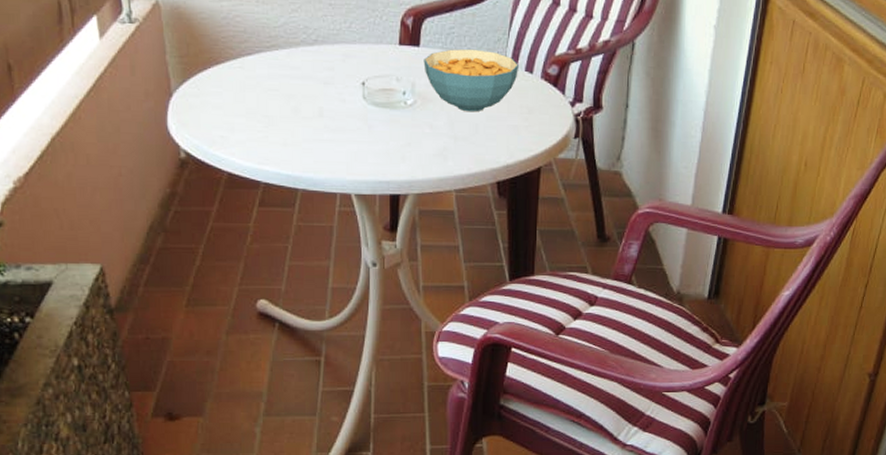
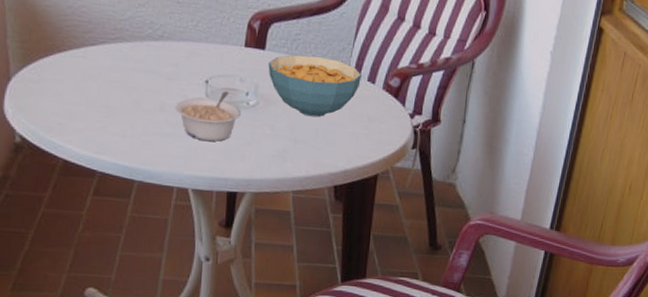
legume: none [333,92,399,144] -> present [175,91,241,141]

